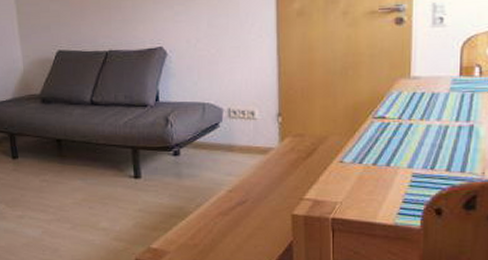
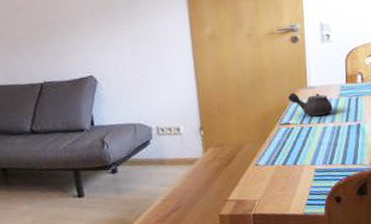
teapot: none [387,82,441,111] -> present [288,92,333,116]

